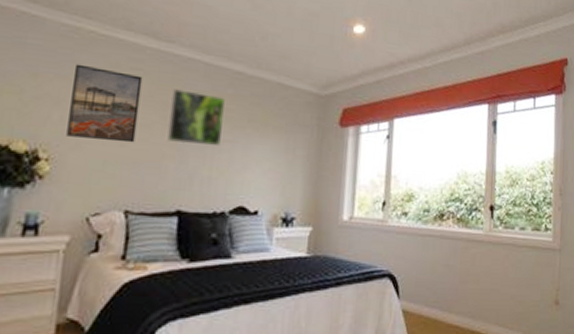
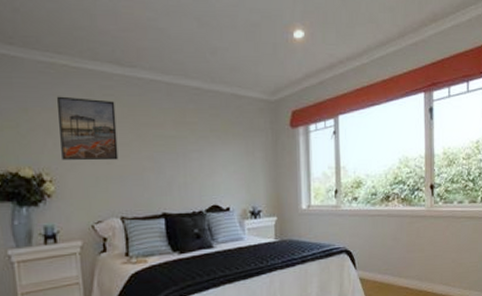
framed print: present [167,89,225,147] -> none [141,109,190,157]

